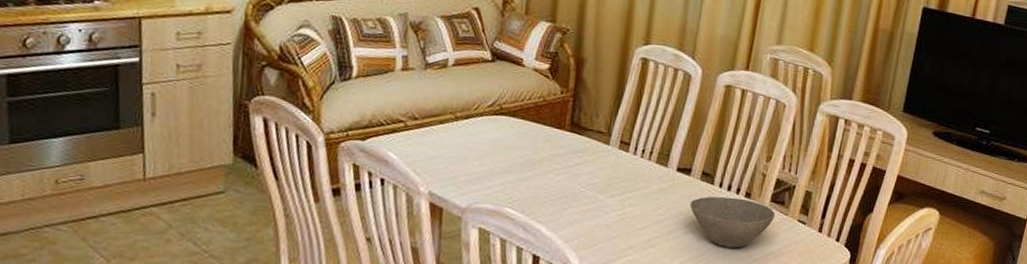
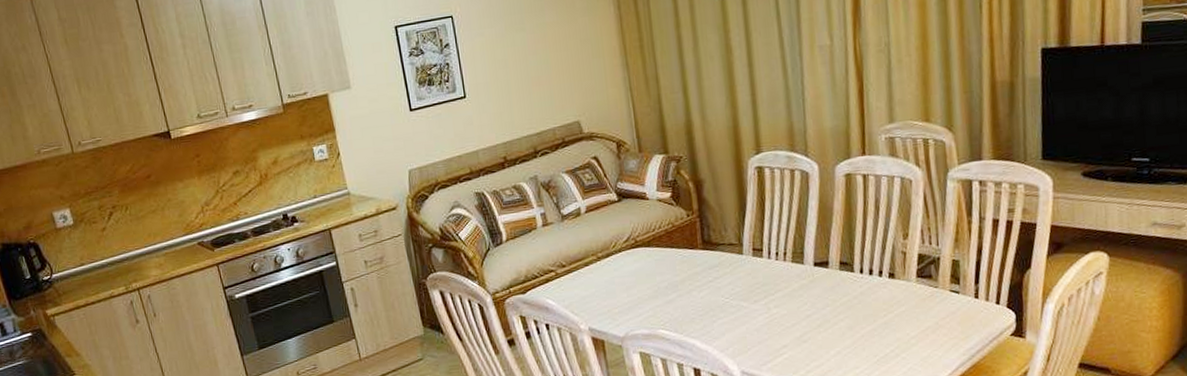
bowl: present [689,196,776,248] -> none [833,280,925,330]

